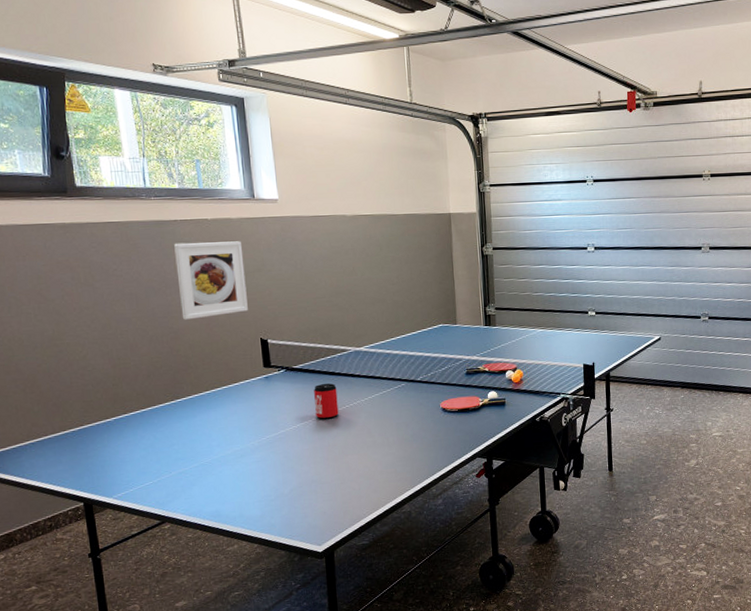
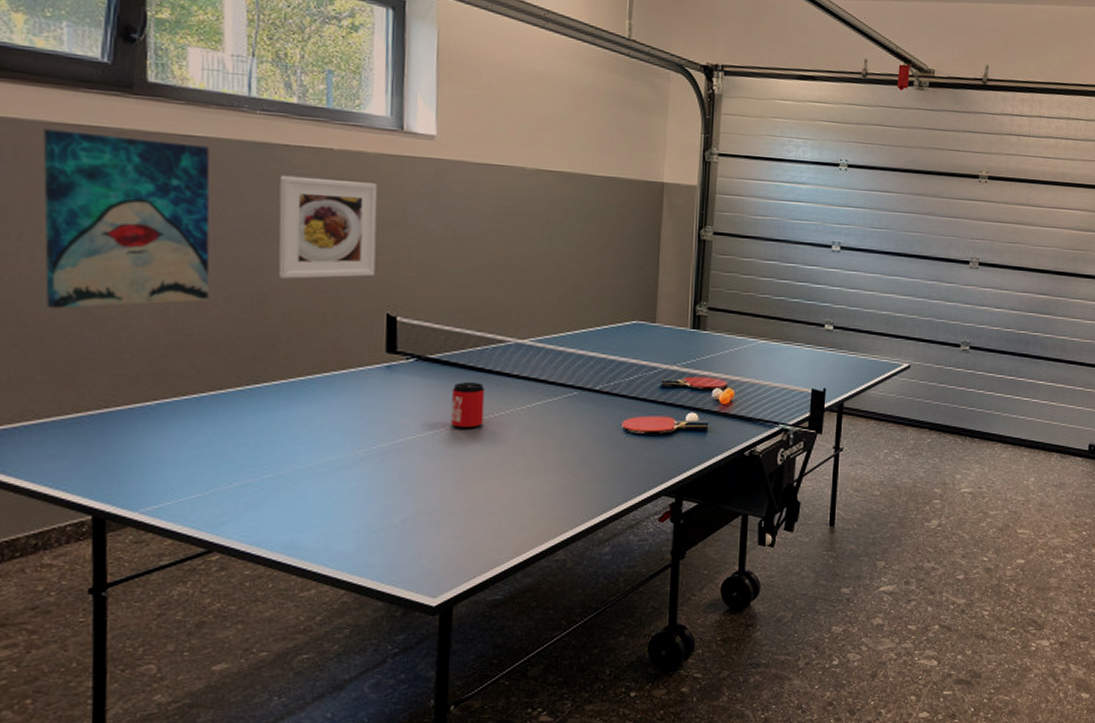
wall art: none [14,228,138,359] -> present [43,128,210,309]

